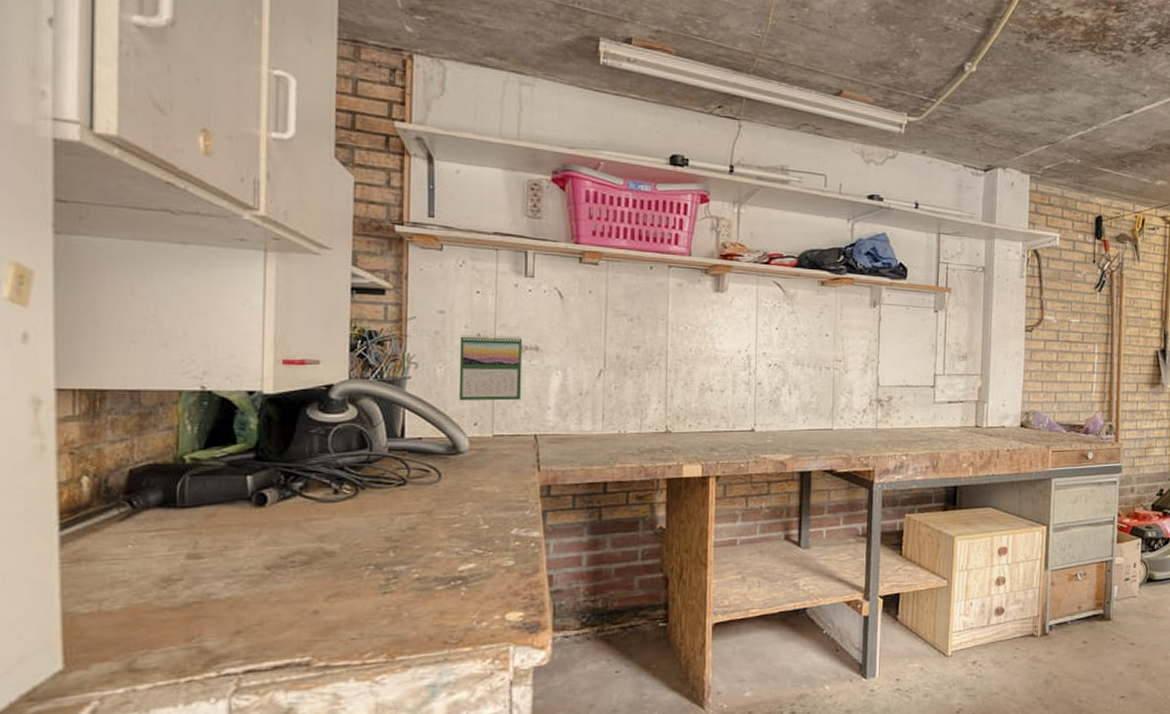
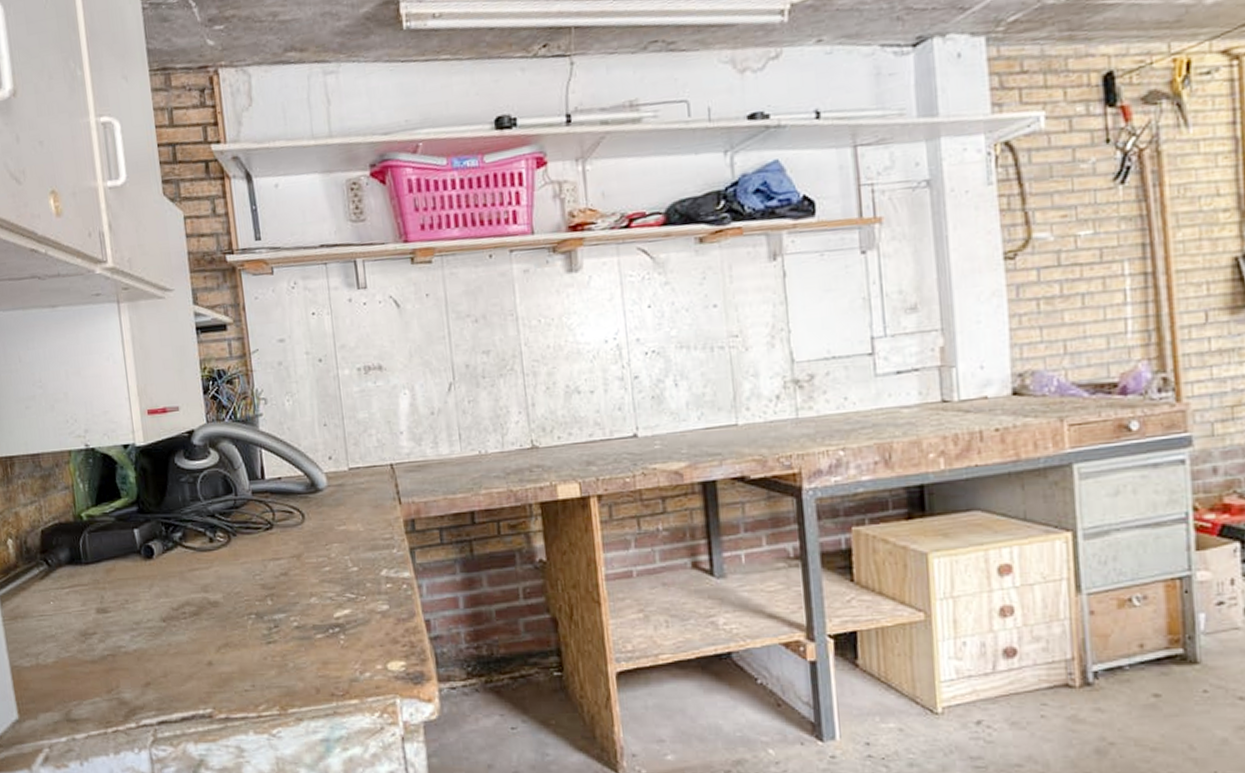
calendar: present [458,334,523,401] -> none [302,356,372,435]

